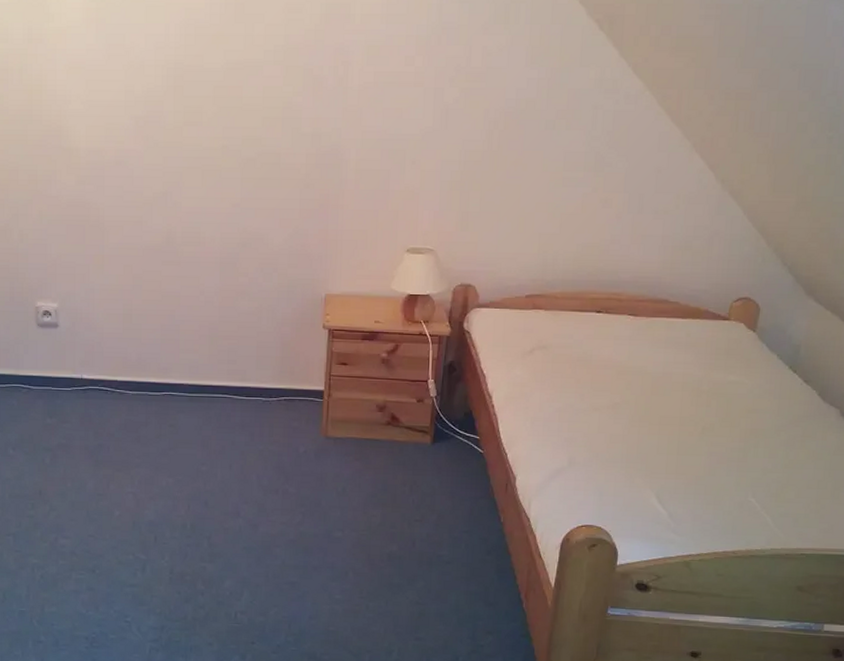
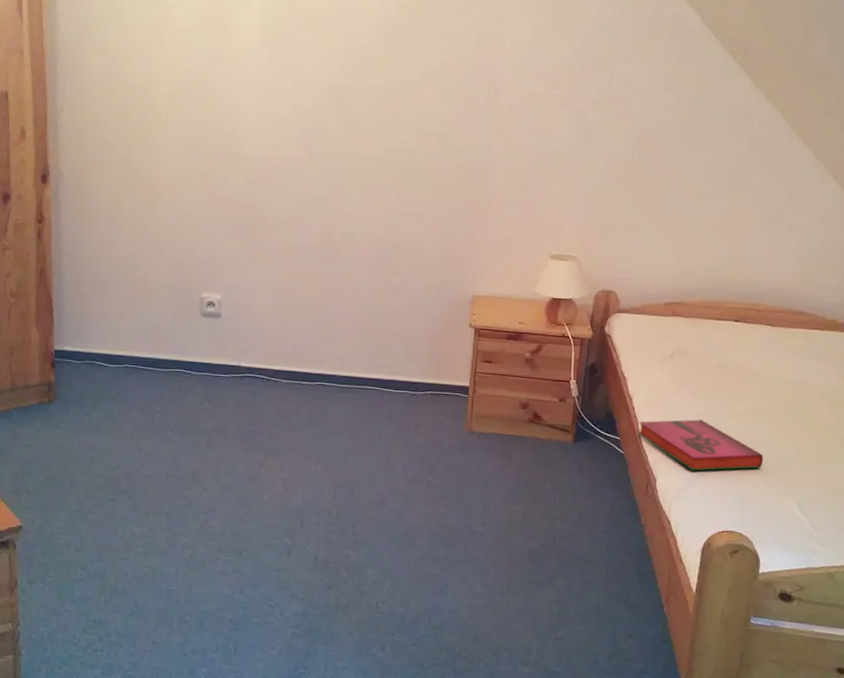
hardback book: none [496,414,623,467] -> present [637,419,763,471]

